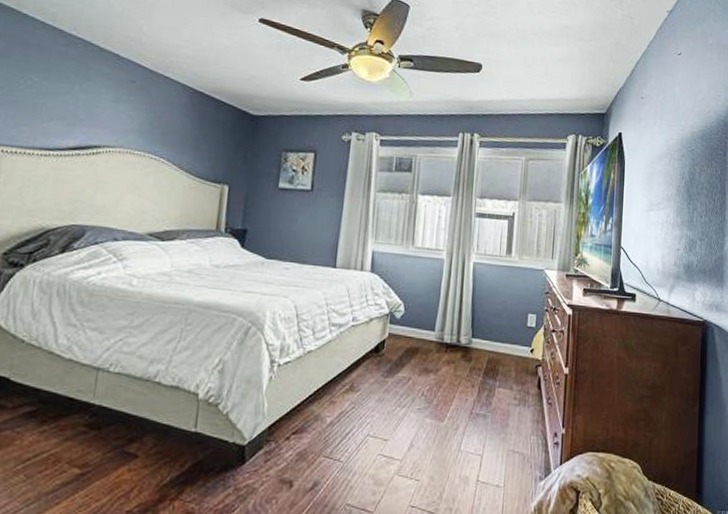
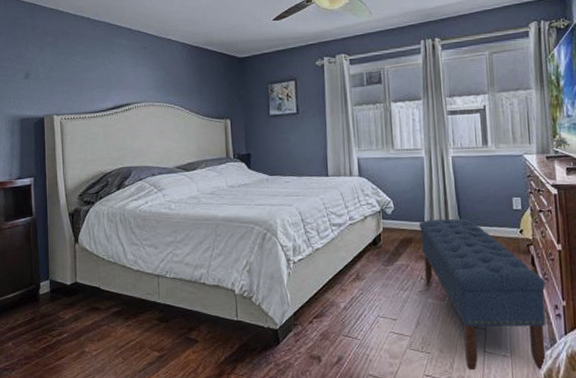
bench: none [425,329,548,504] -> present [420,219,547,371]

